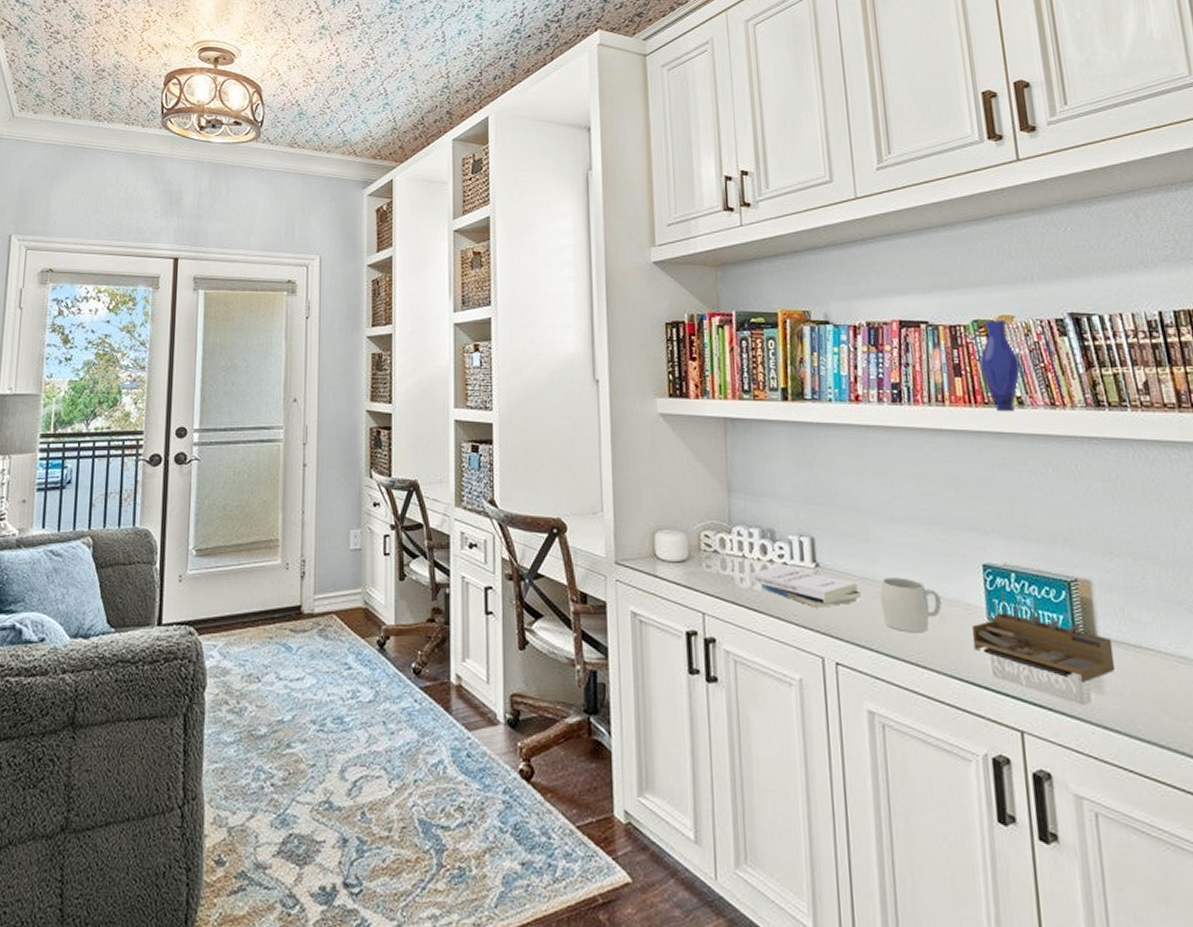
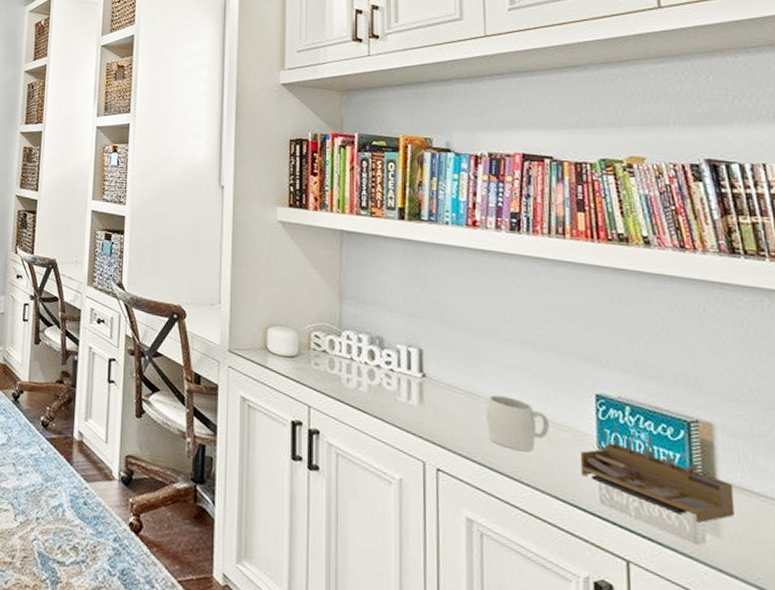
books: present [747,565,861,608] -> none [354,371,467,416]
vase: present [980,321,1021,412] -> none [606,161,649,251]

